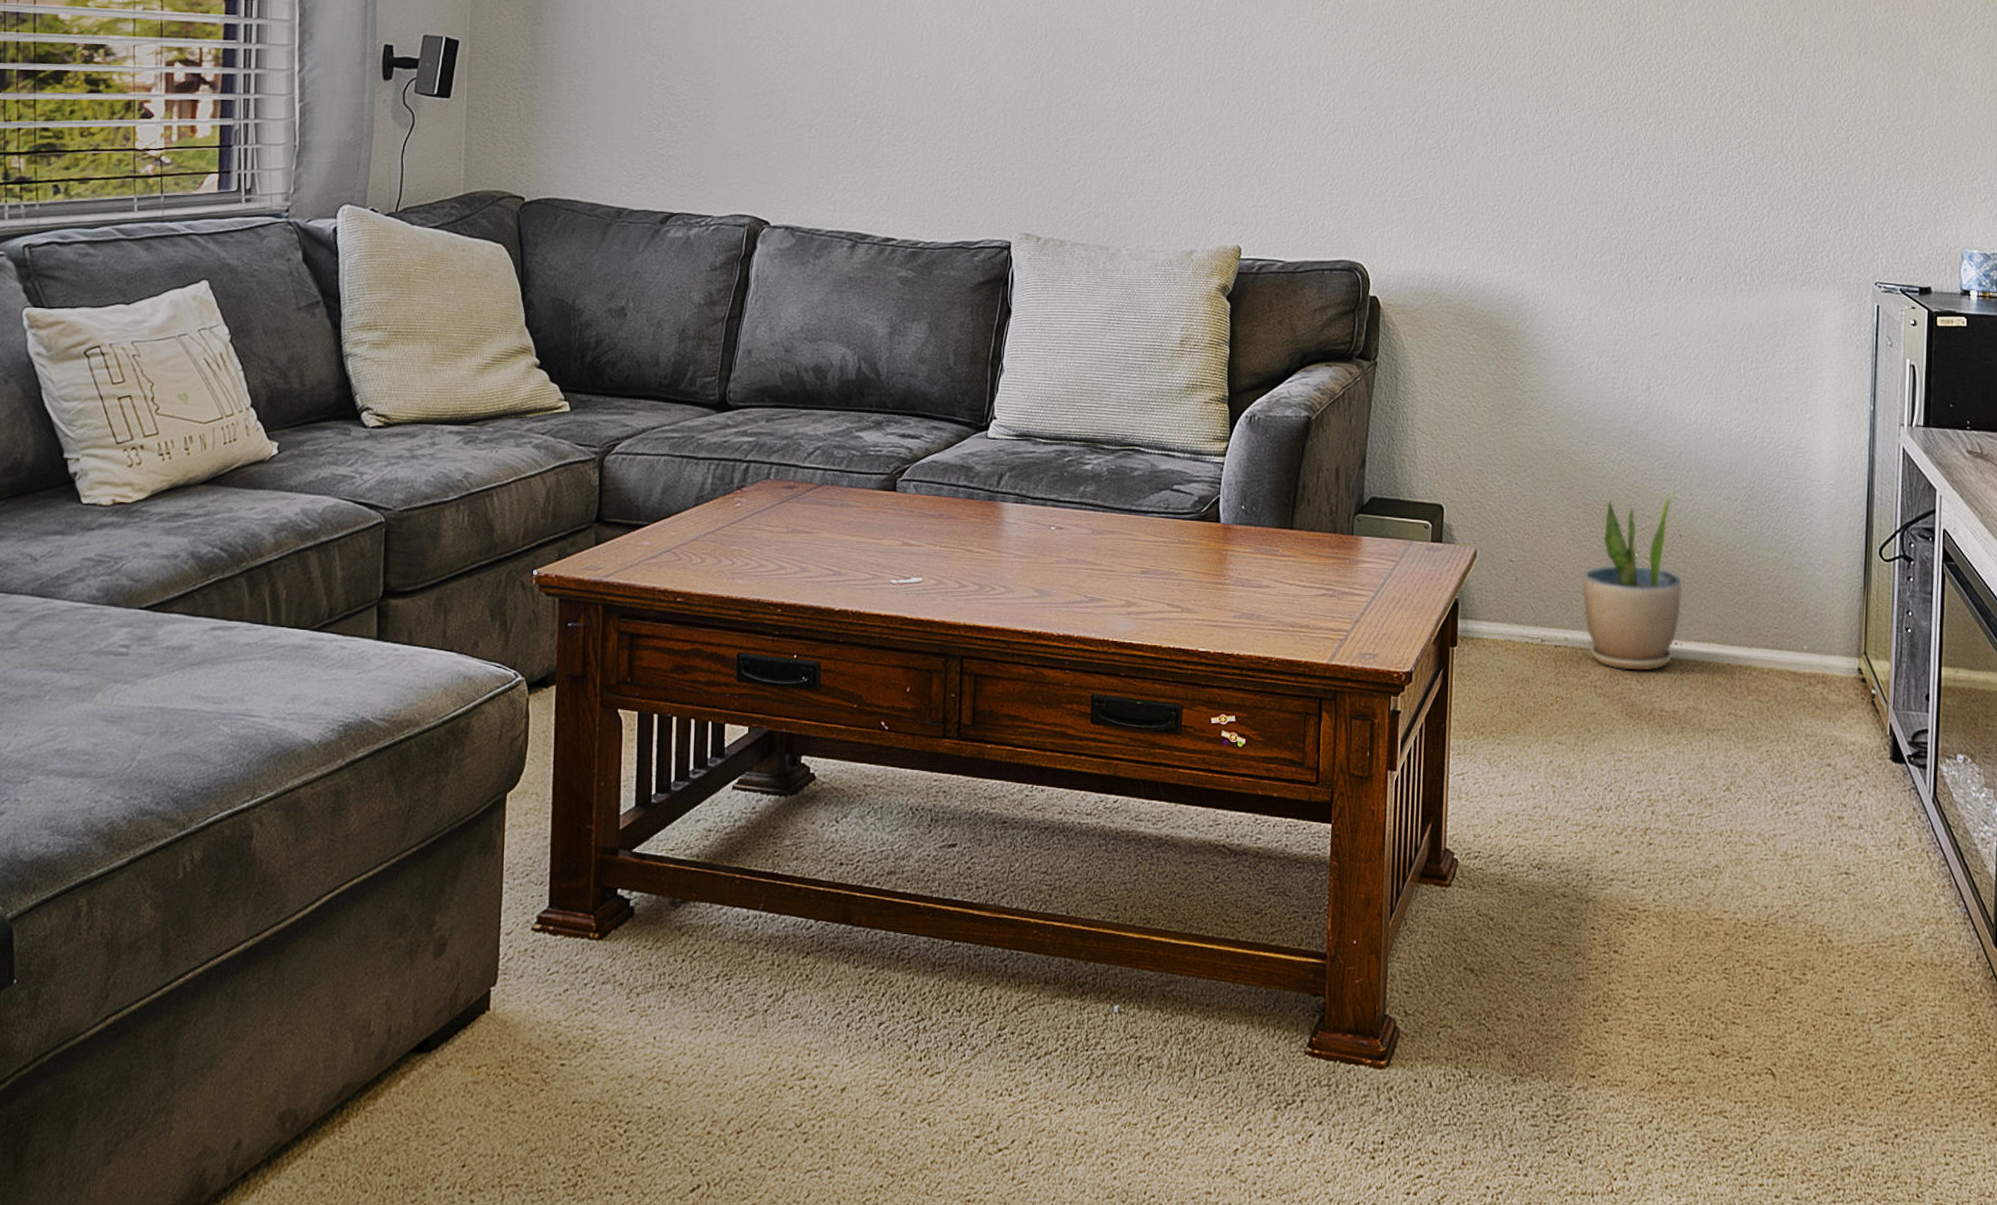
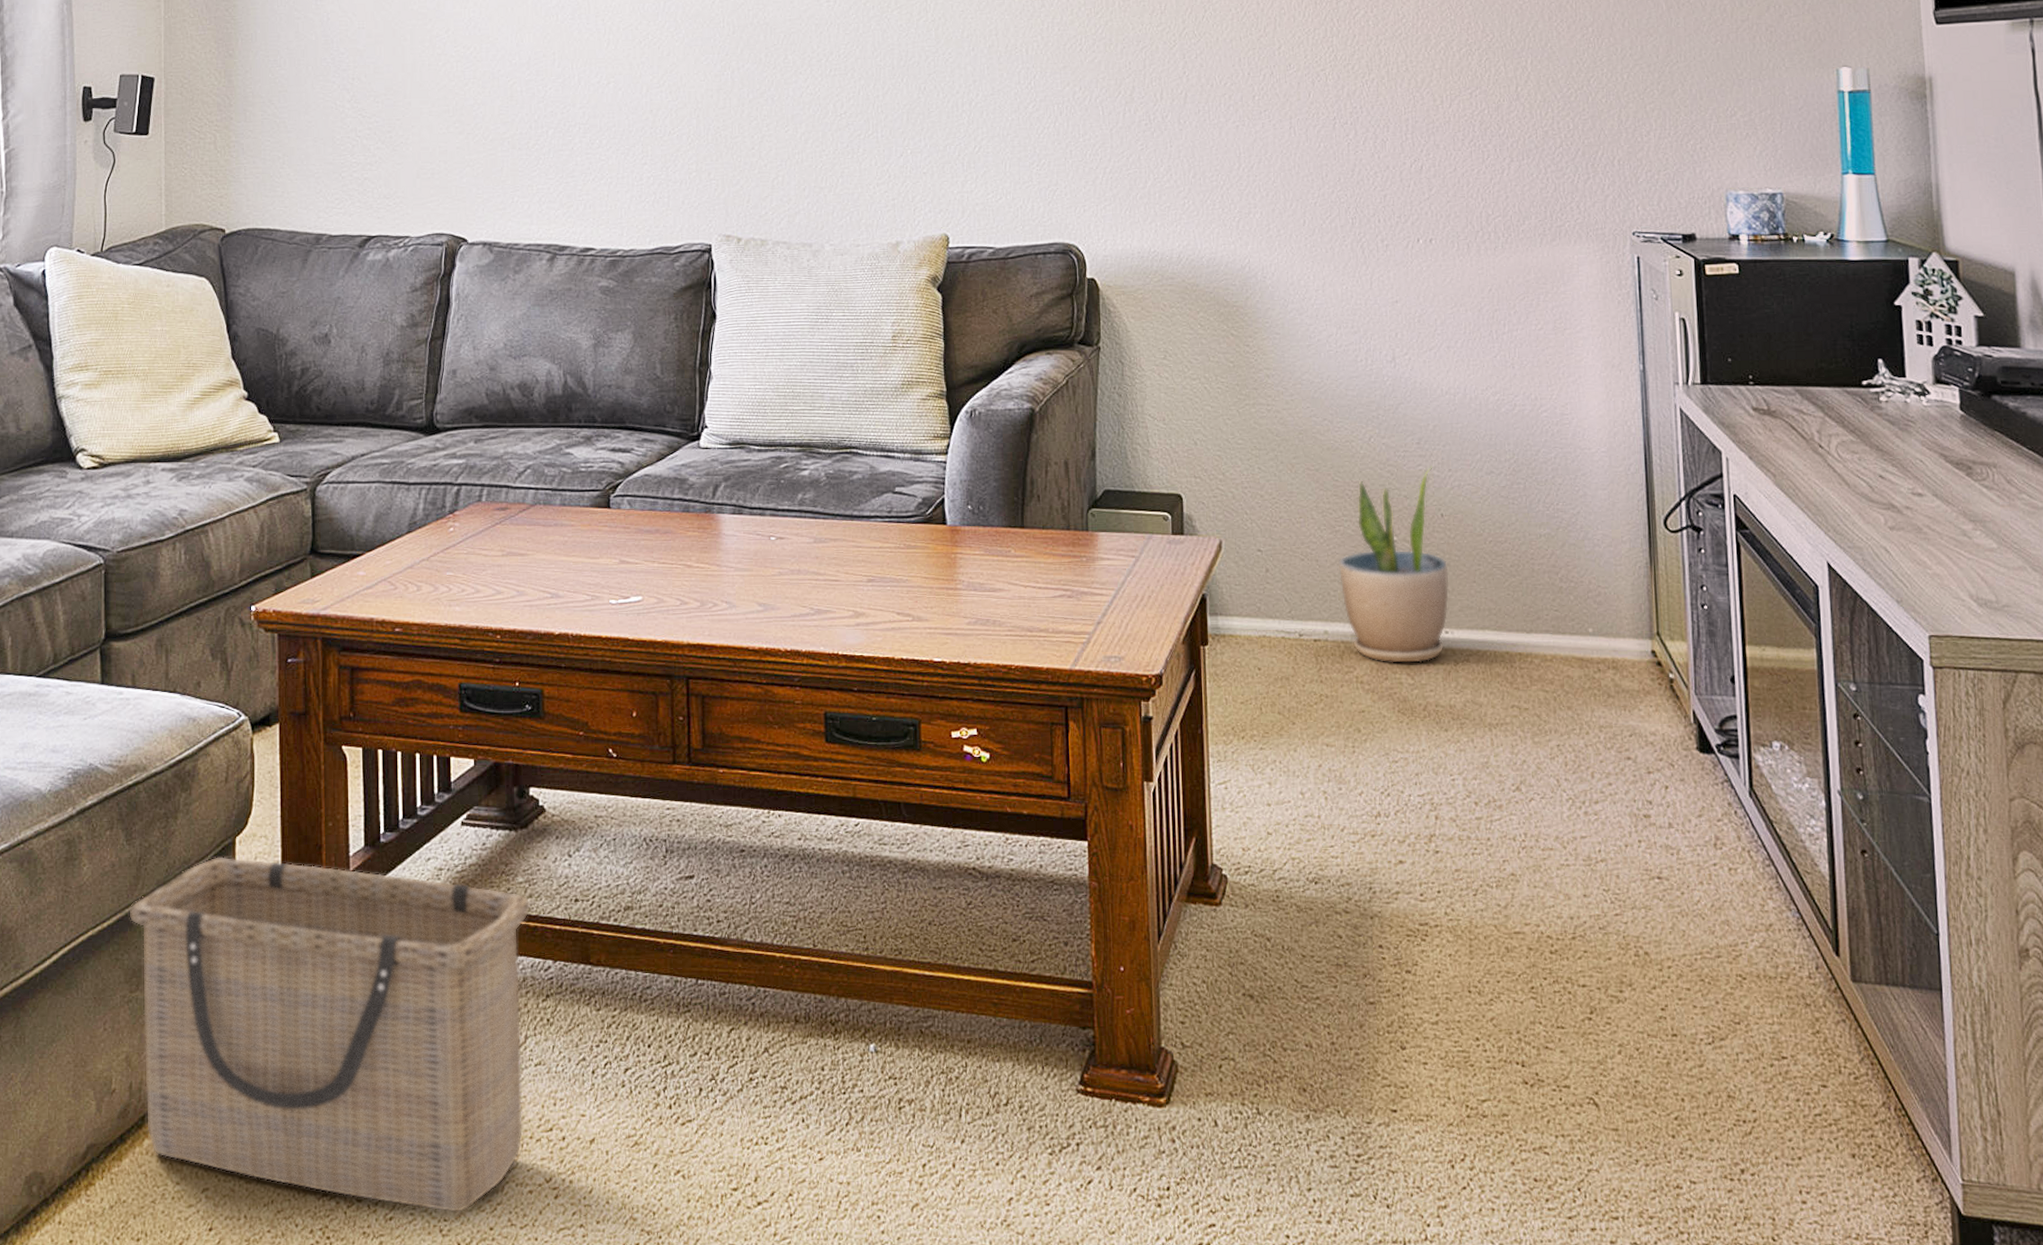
basket: none [395,812,796,1154] -> present [129,857,530,1212]

